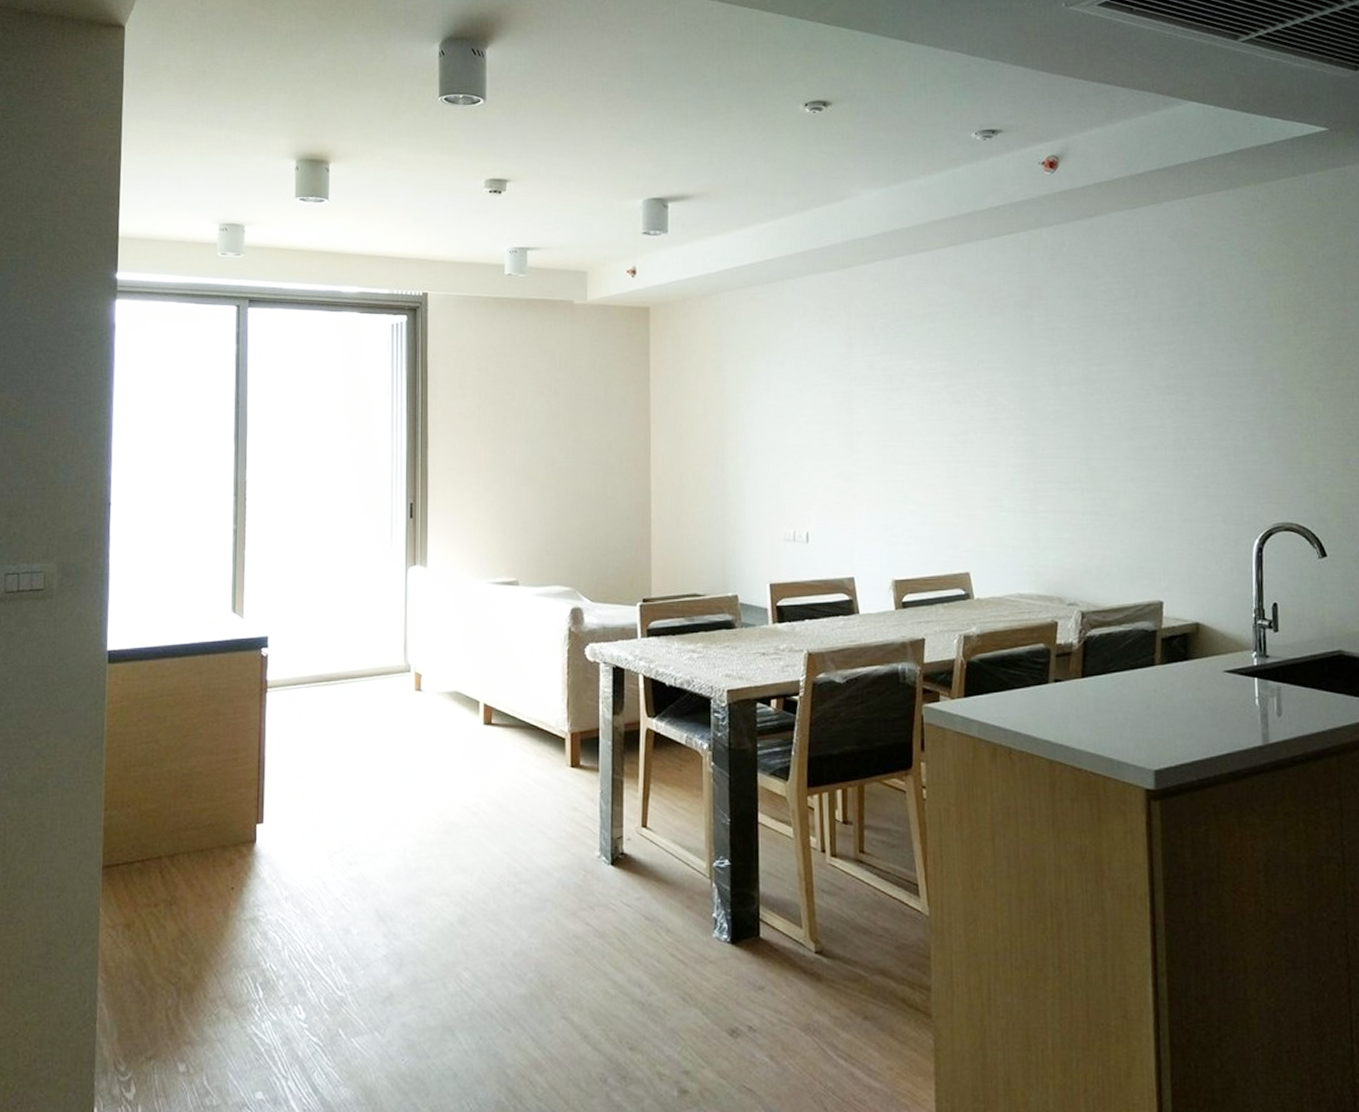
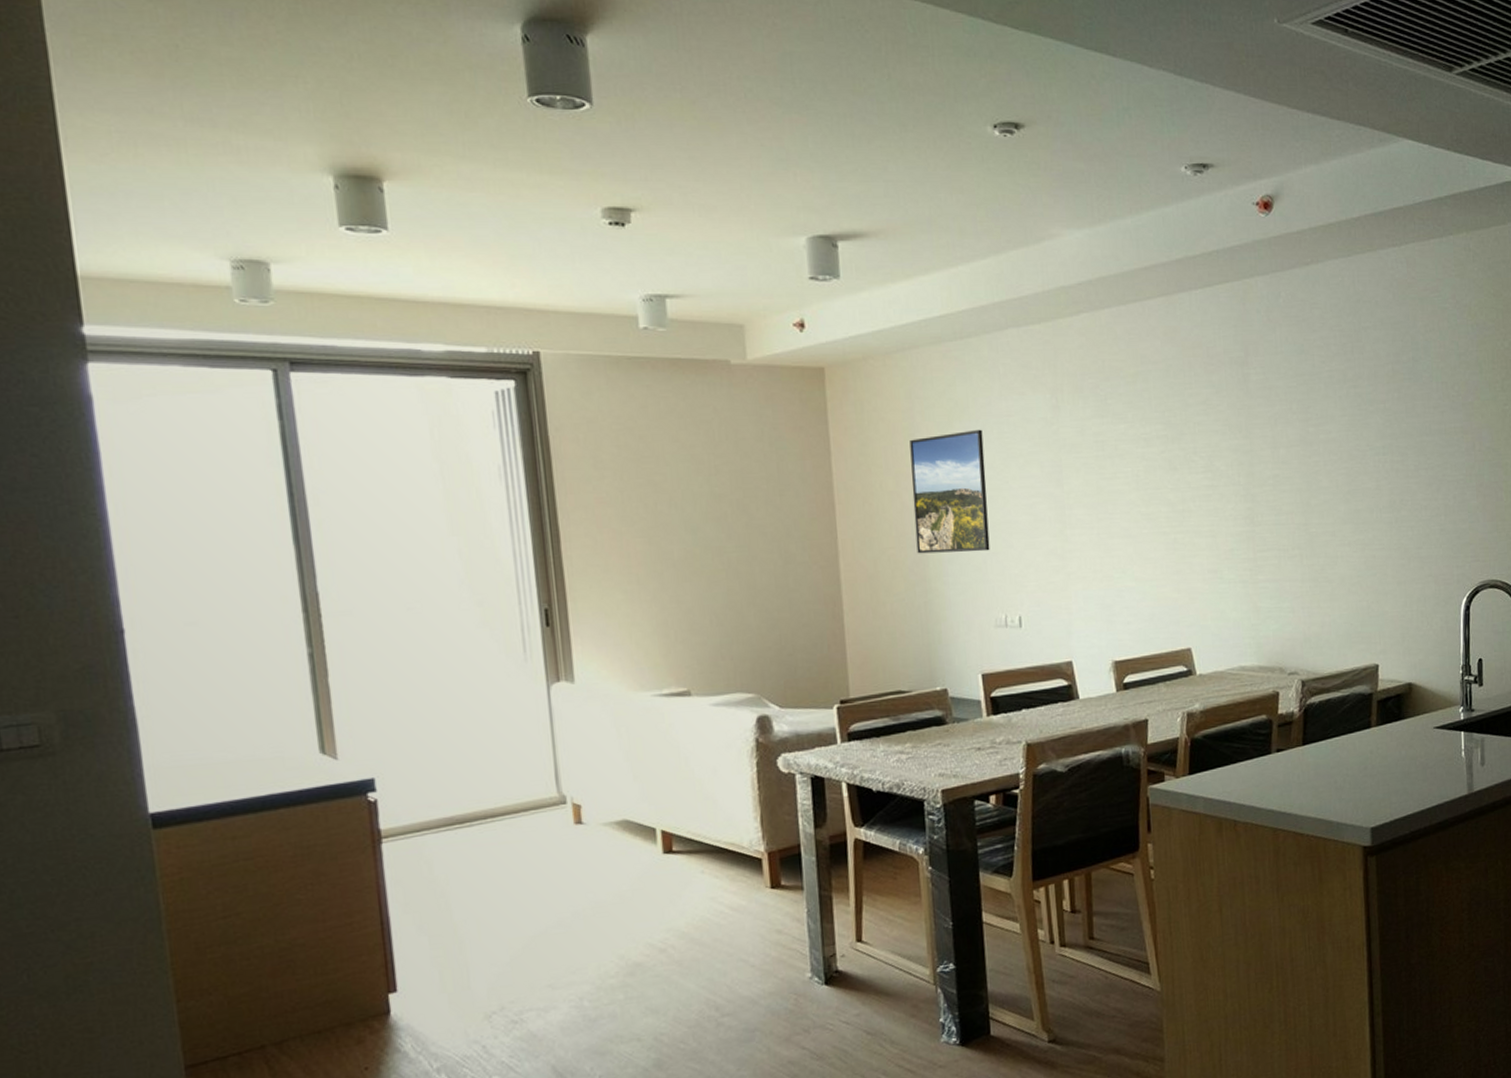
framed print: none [717,362,783,471] -> present [909,429,990,554]

